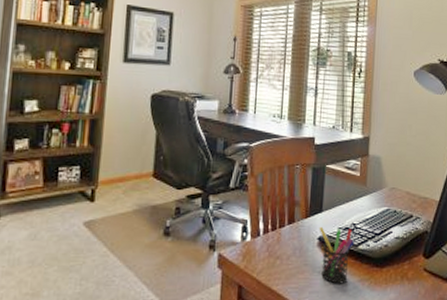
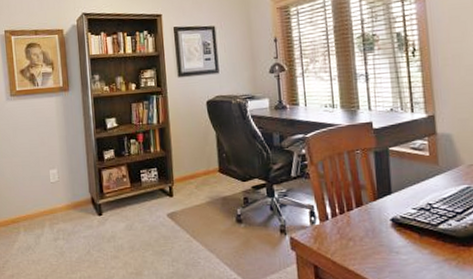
pen holder: present [319,227,355,284] -> none [390,209,434,264]

